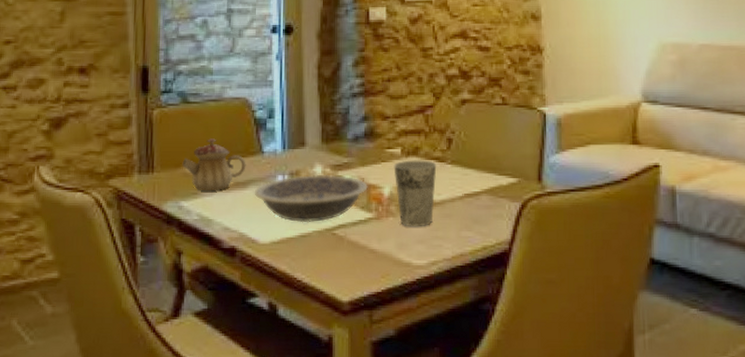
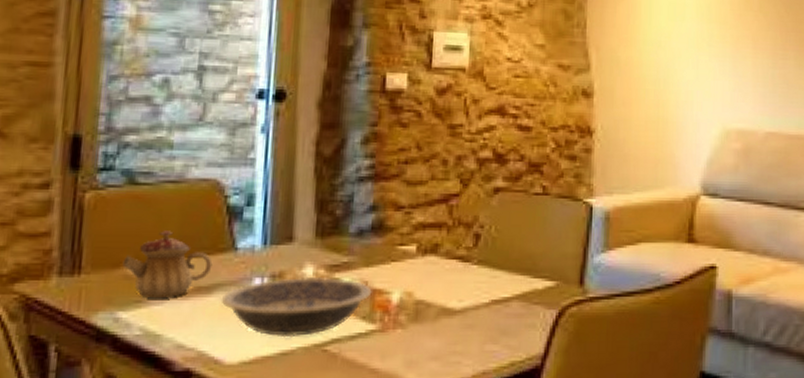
cup: present [393,160,437,227] -> none [406,259,460,341]

